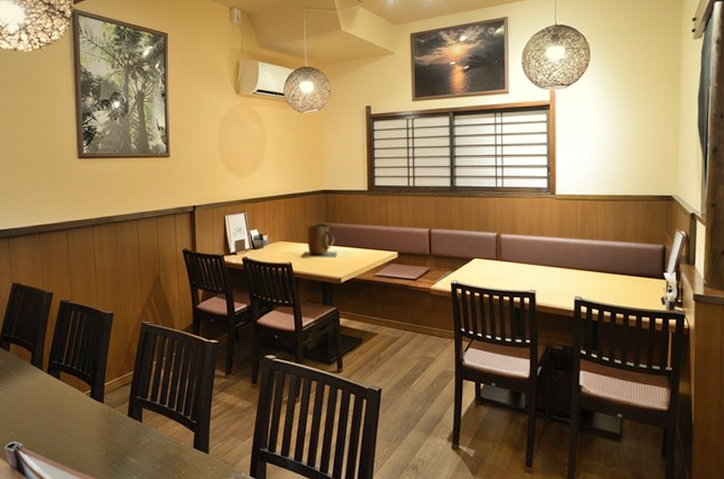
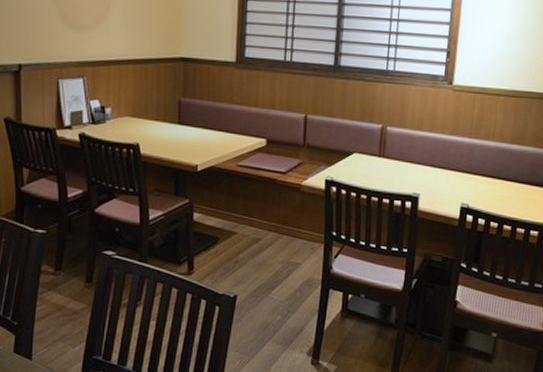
ceramic jug: present [301,223,337,258] -> none [150,98,195,141]

